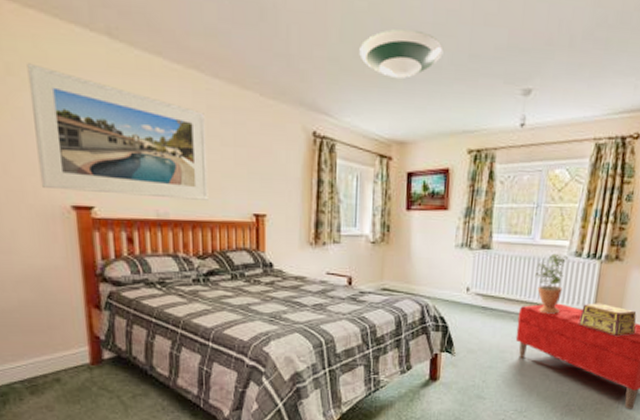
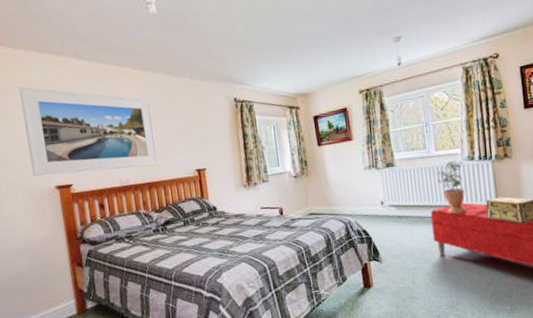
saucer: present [359,28,444,78] -> none [260,10,325,48]

